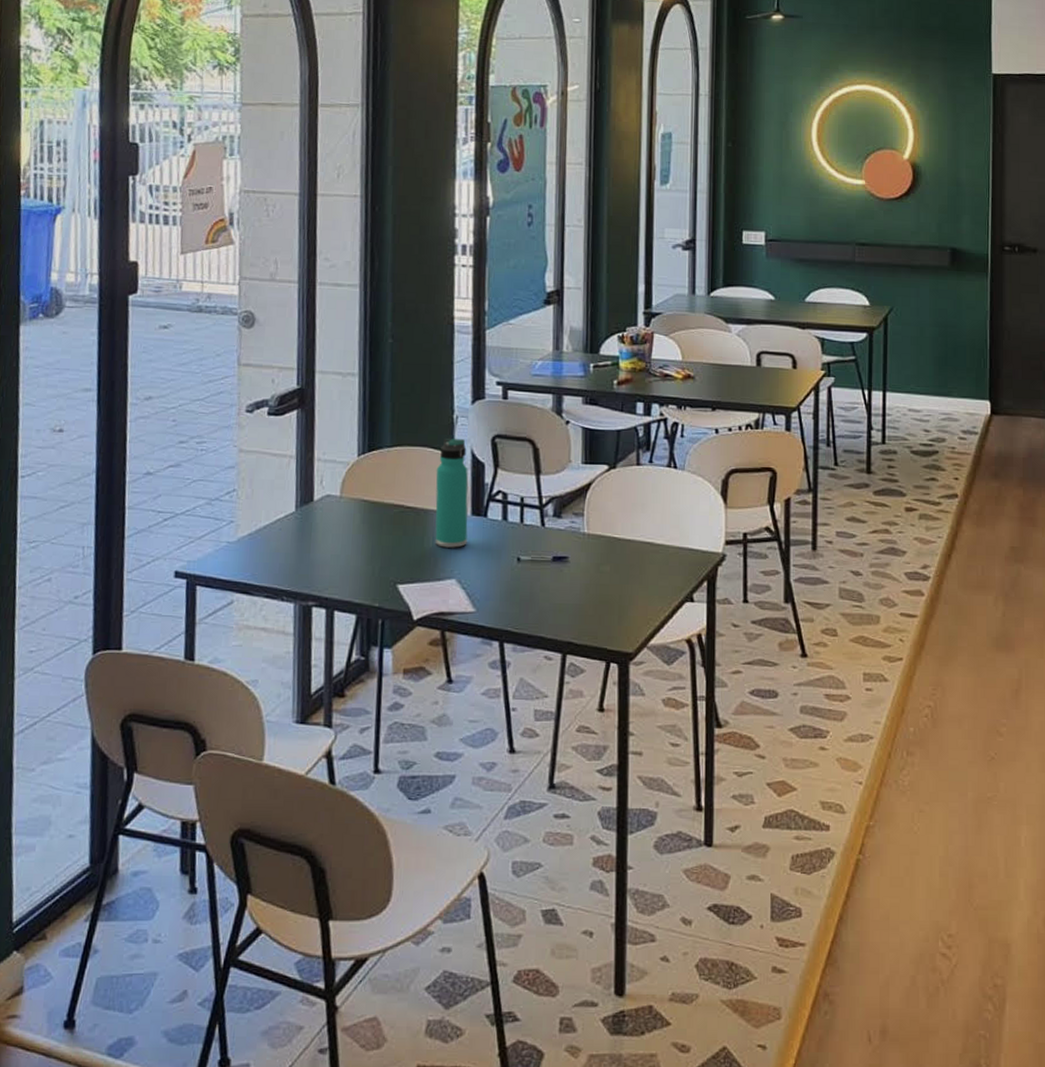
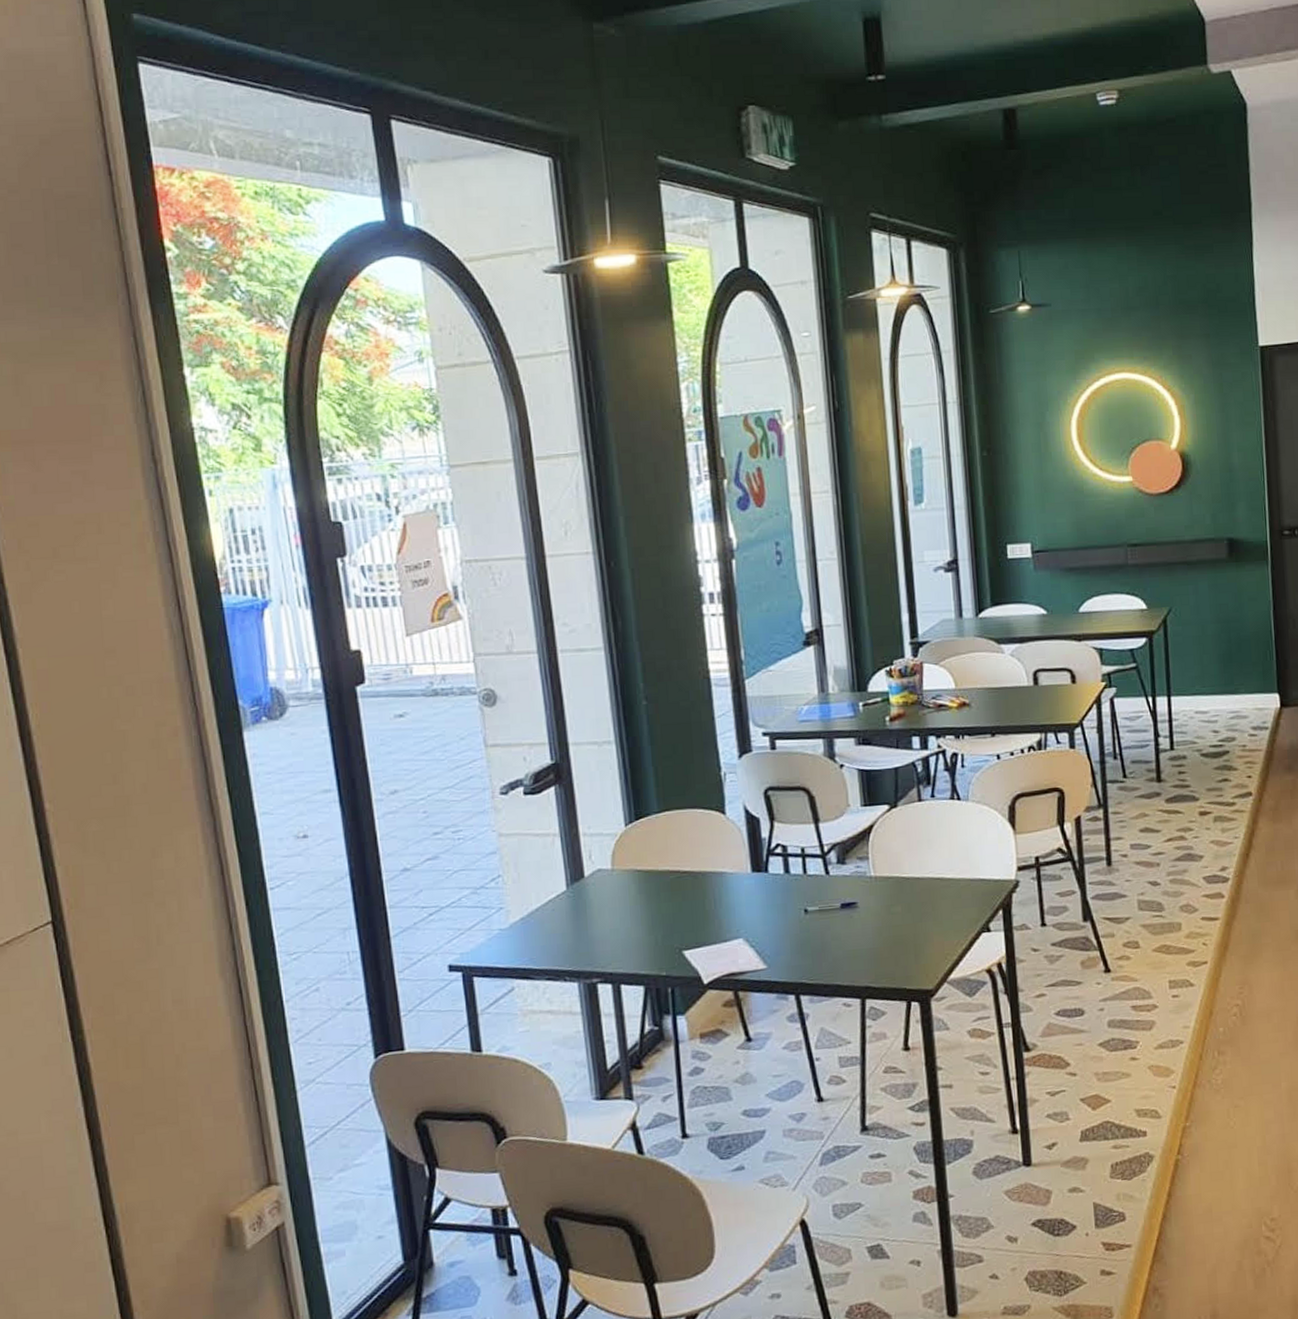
thermos bottle: present [435,437,468,548] -> none [709,795,750,908]

